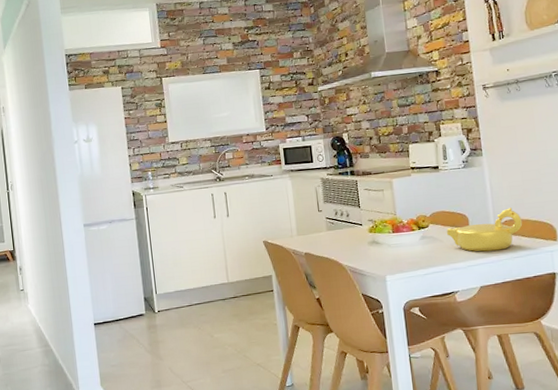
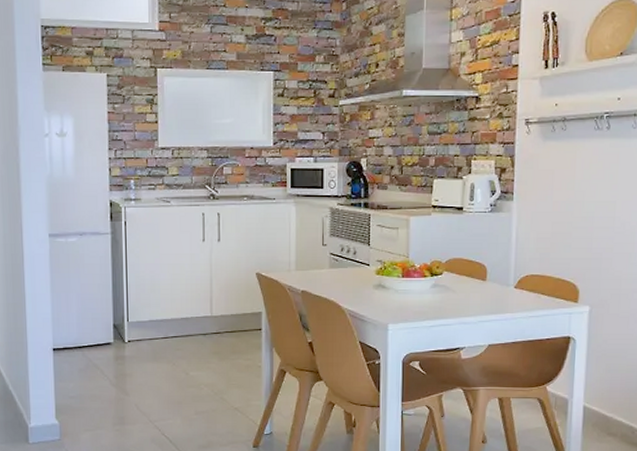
teapot: present [446,208,523,252] -> none [460,262,545,307]

